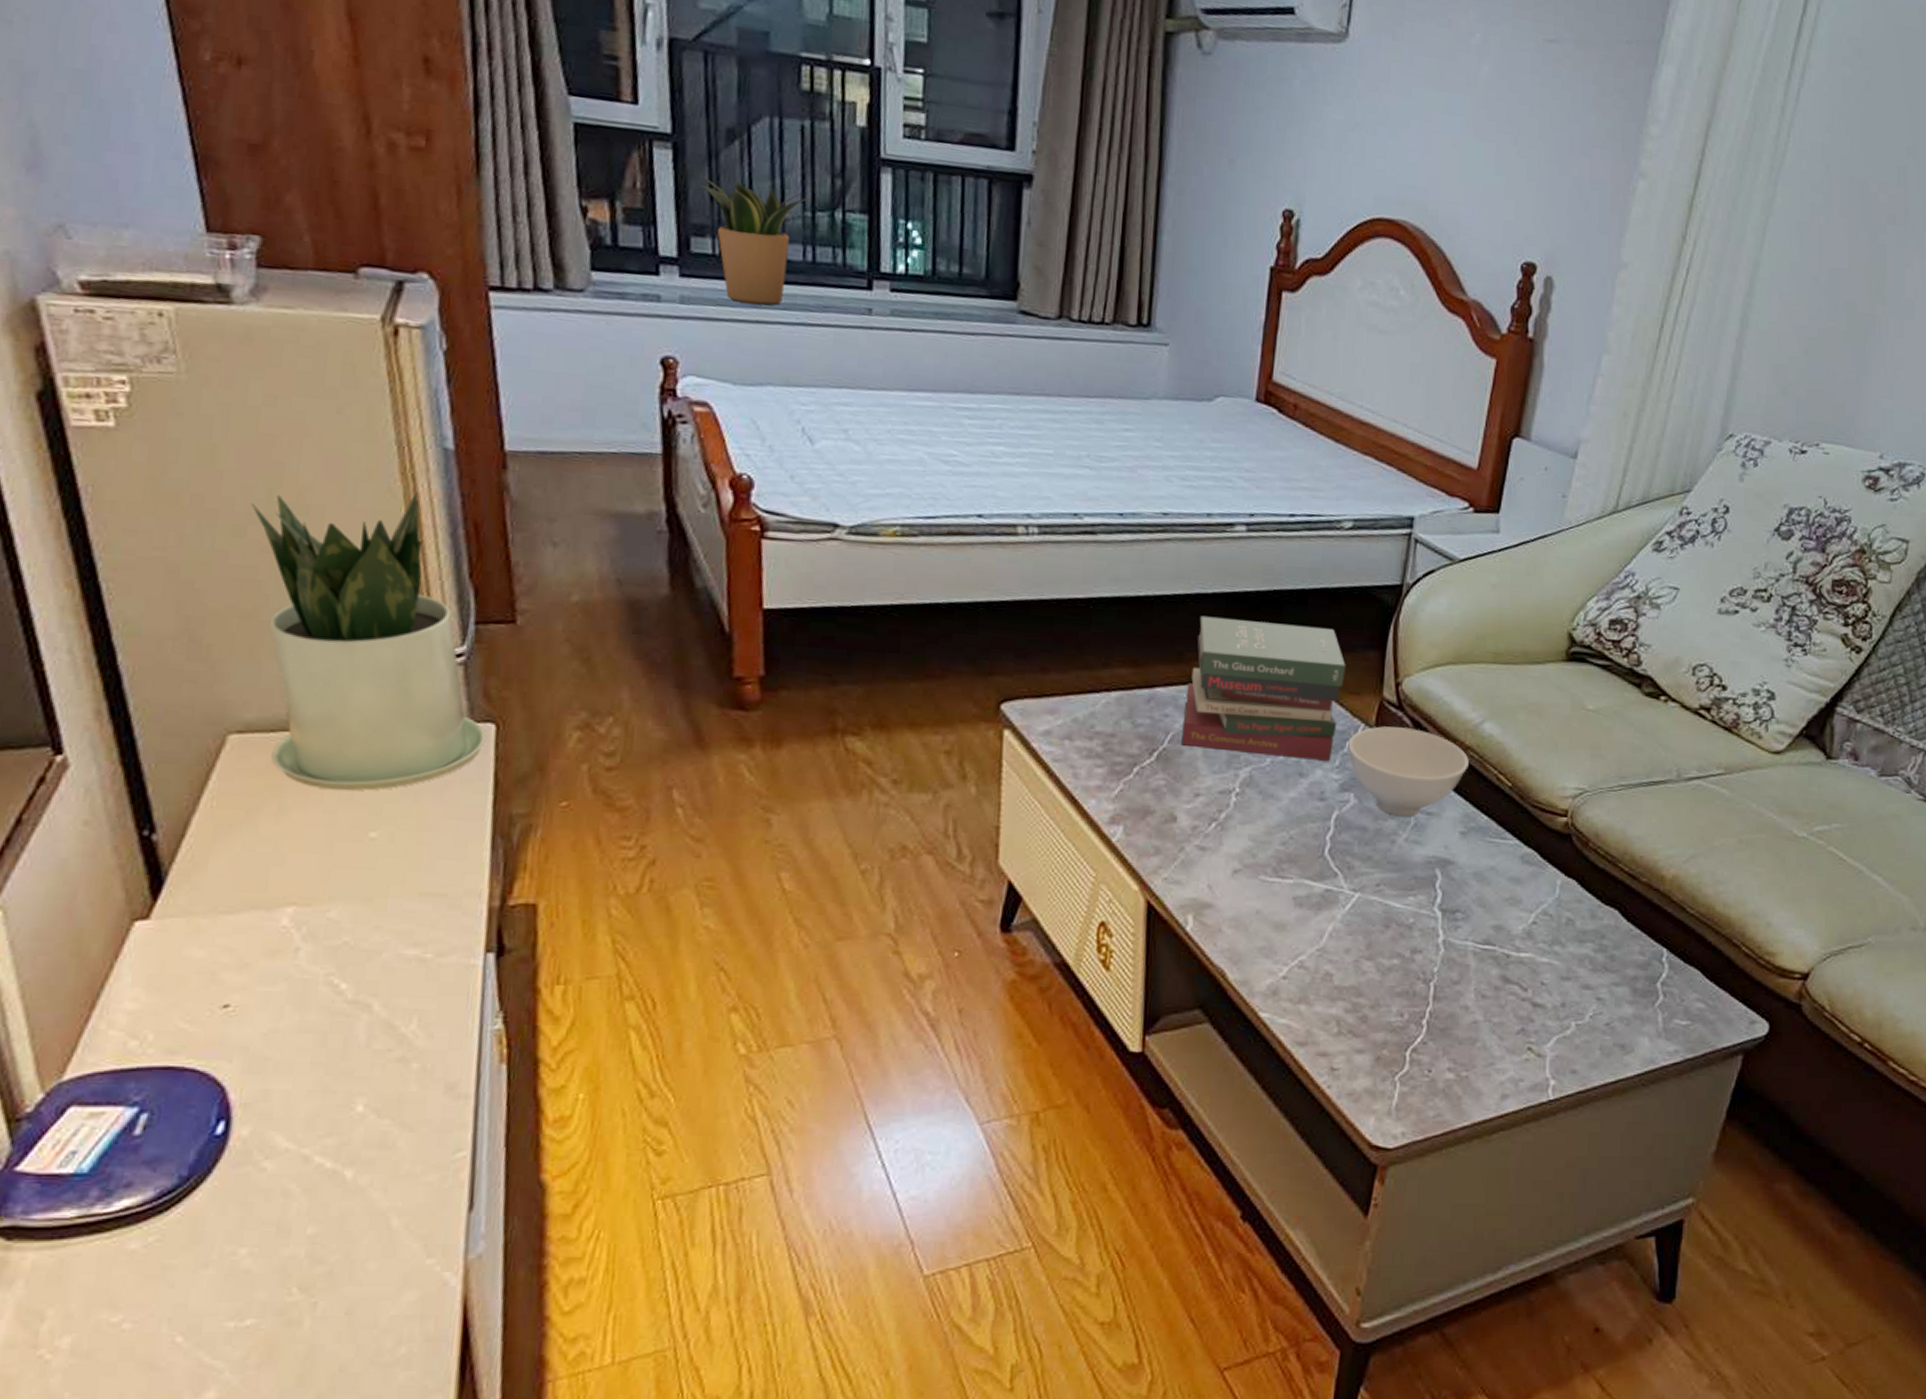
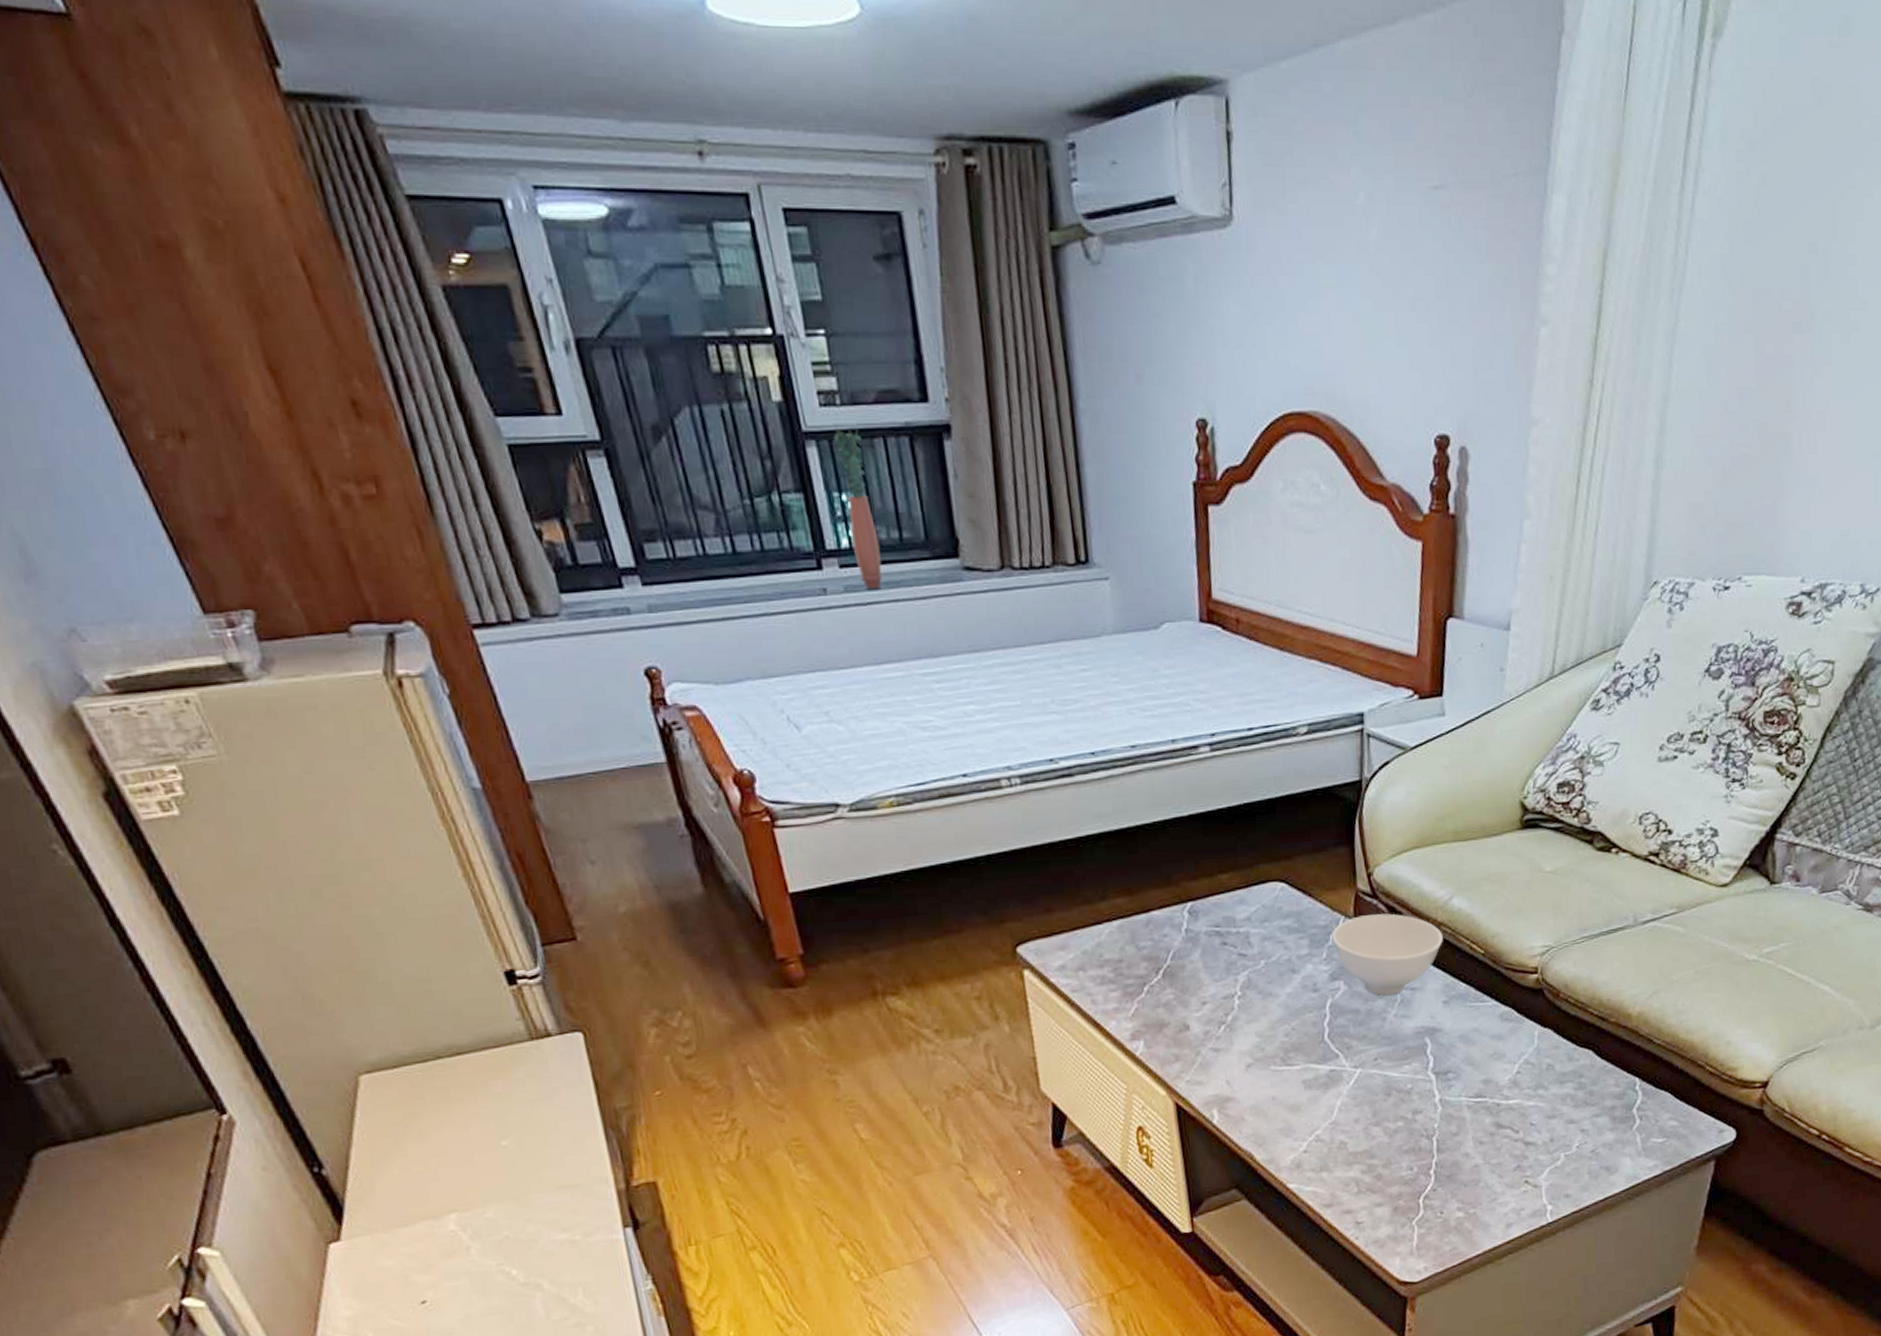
planter: present [250,492,487,791] -> none [318,833,578,1111]
potted plant: present [693,172,809,306] -> none [630,477,744,602]
vase: none [908,158,940,318] -> present [833,426,883,590]
books: present [1181,615,1346,761] -> none [1179,832,1321,961]

